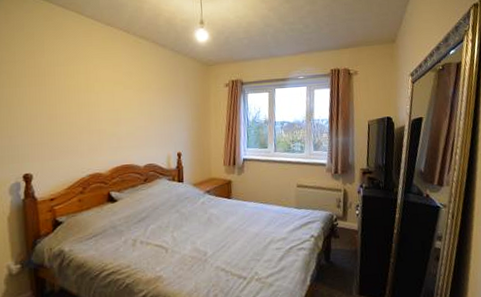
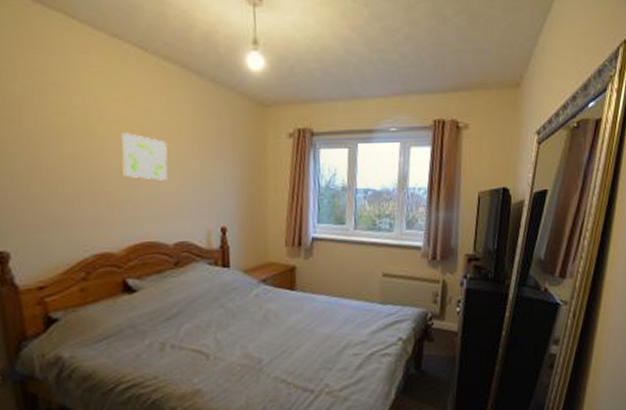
wall art: none [110,88,141,121] -> present [121,133,168,180]

